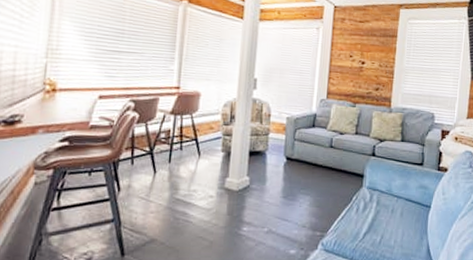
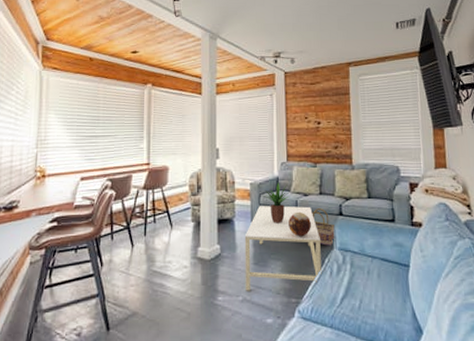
coffee table: none [271,141,351,223] -> present [244,206,322,291]
potted plant: none [298,118,325,160] -> present [262,182,289,223]
decorative sphere: none [321,149,344,174] -> present [288,211,311,237]
basket: none [343,148,366,185] -> present [312,208,335,247]

